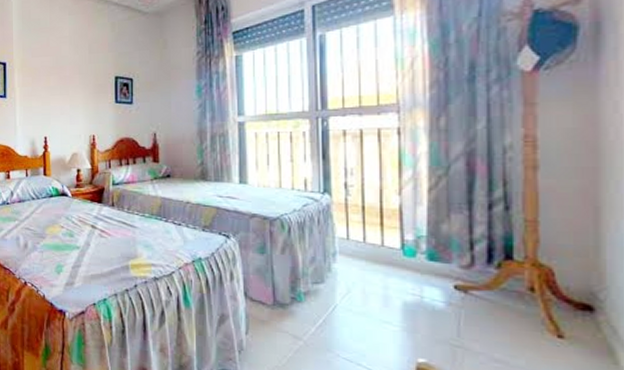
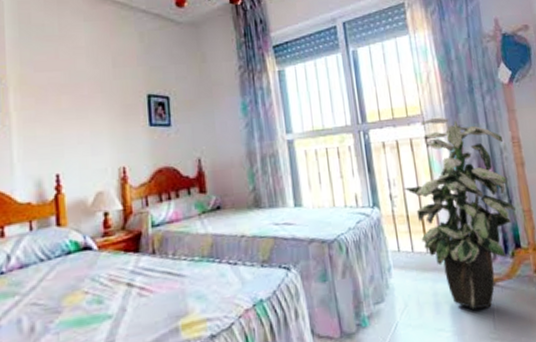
indoor plant: none [363,108,513,313] -> present [404,118,515,310]

